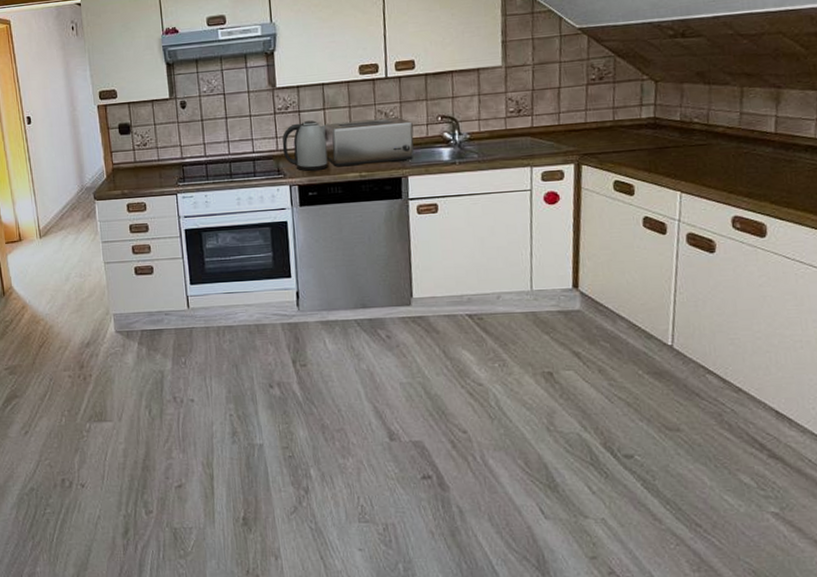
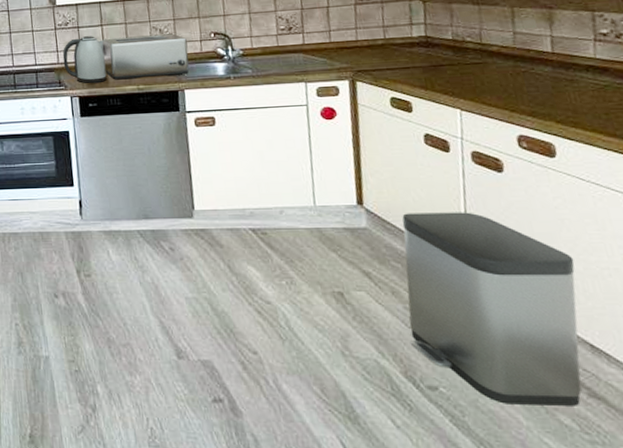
pedal bin: none [611,292,771,468] -> present [402,212,582,406]

